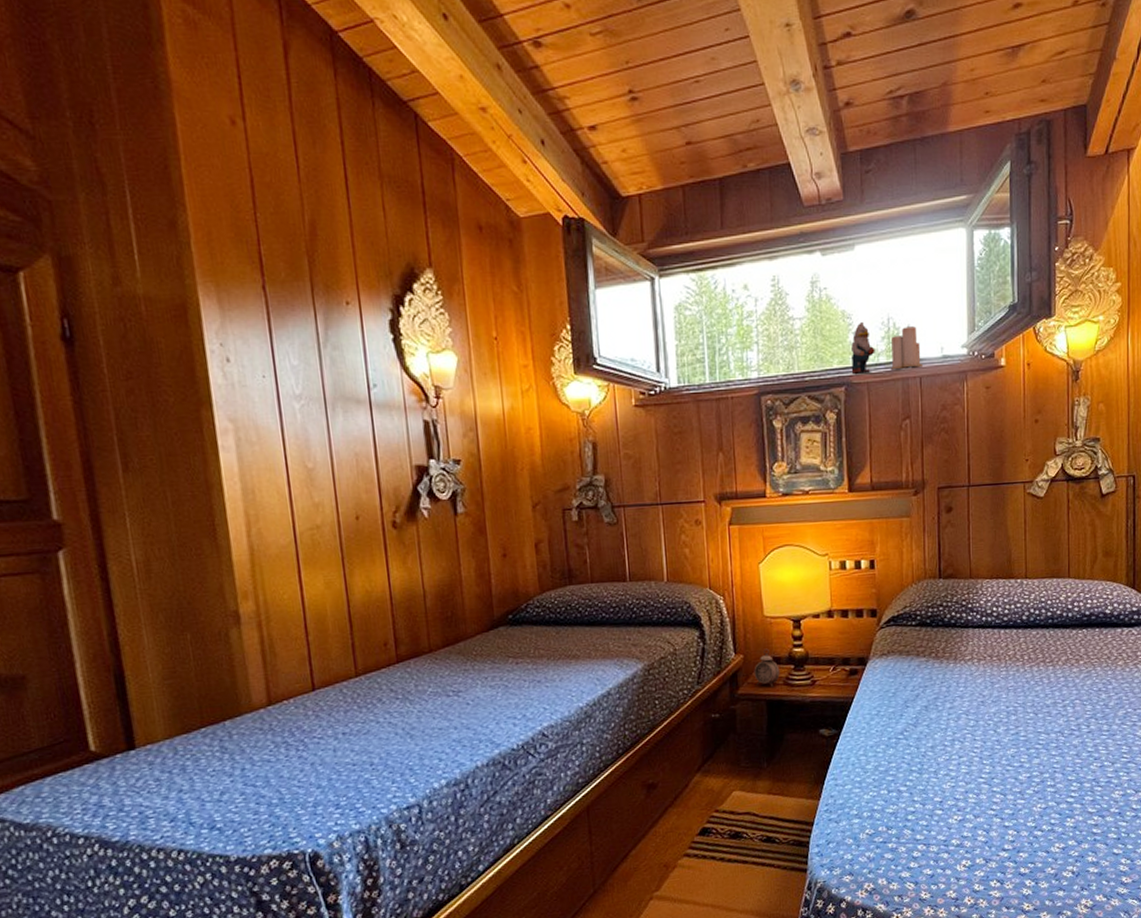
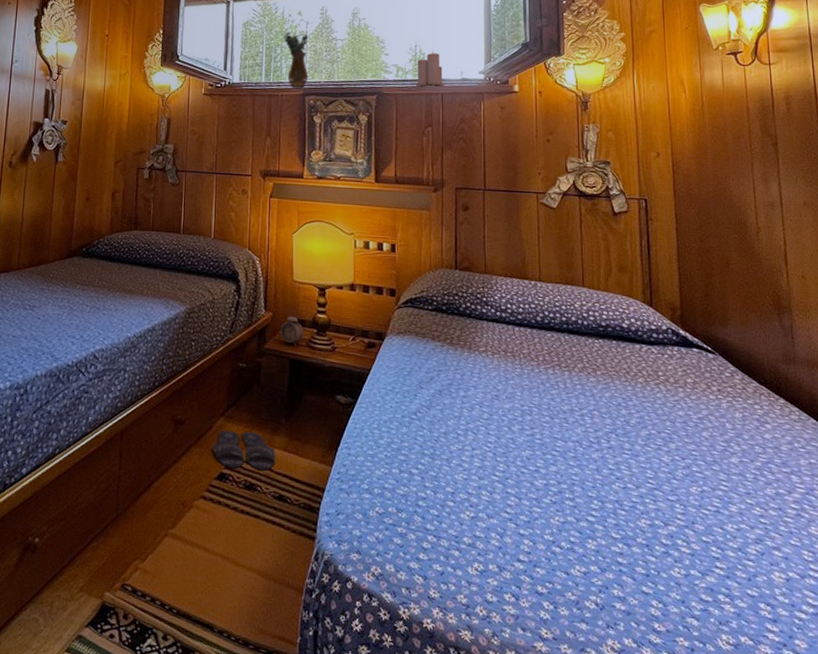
slippers: none [690,781,761,822] -> present [212,430,276,471]
vase: none [728,312,763,388] -> present [284,31,309,89]
decorative figurine: present [850,321,875,375] -> none [382,46,404,88]

